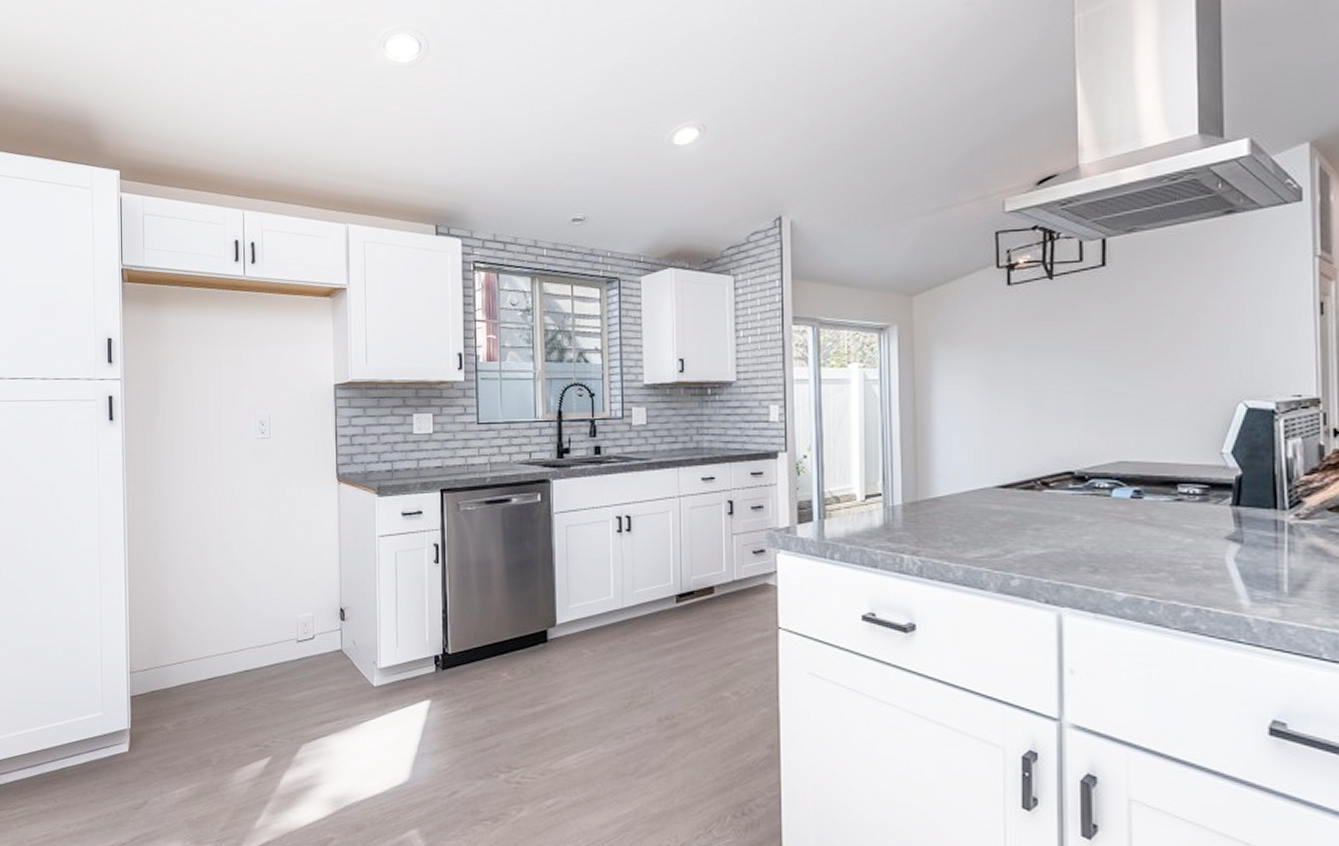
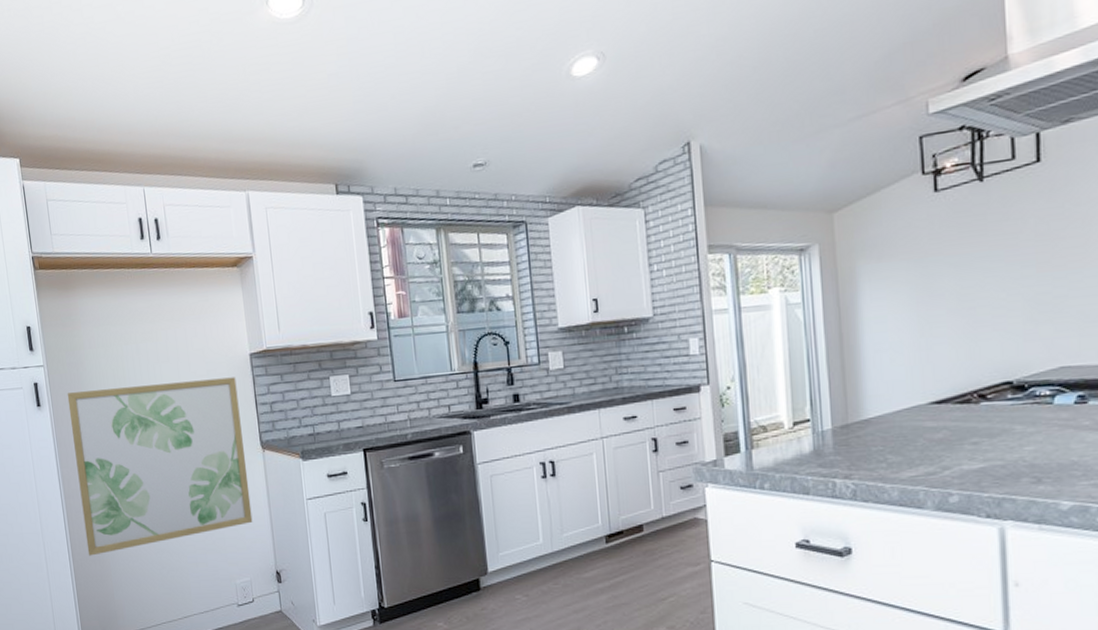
wall art: none [142,406,321,579] -> present [67,377,253,556]

